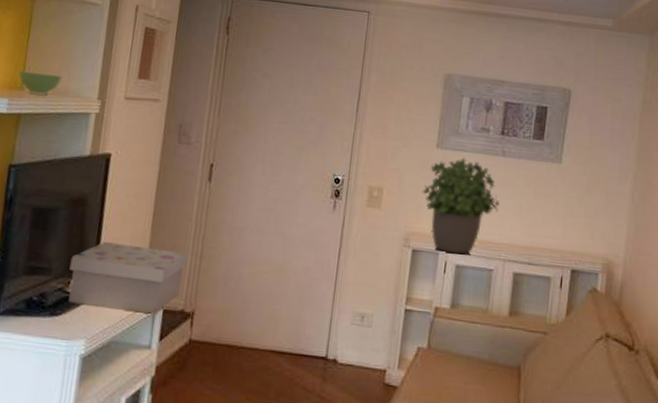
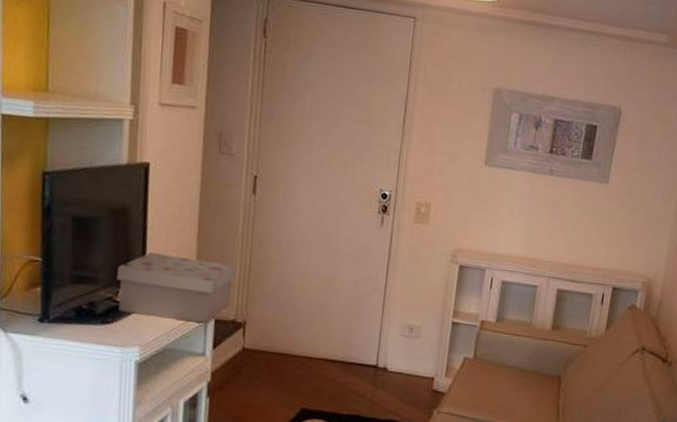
bowl: present [17,70,62,97] -> none [40,70,89,100]
potted plant: present [422,157,500,255] -> none [470,175,547,272]

